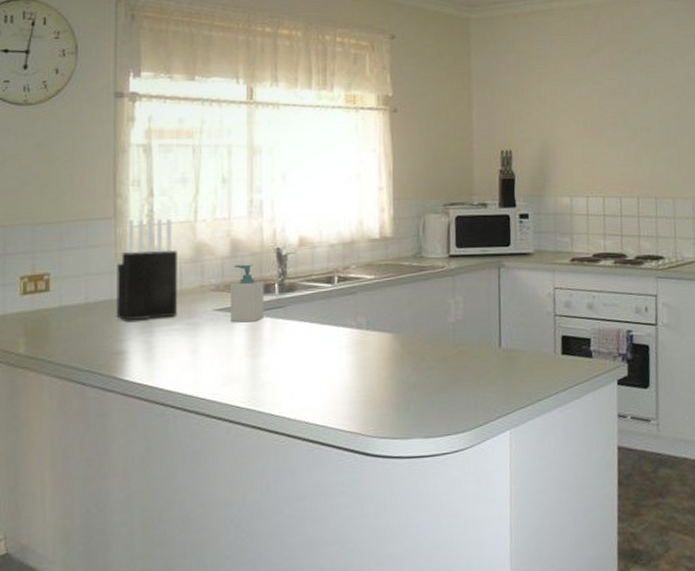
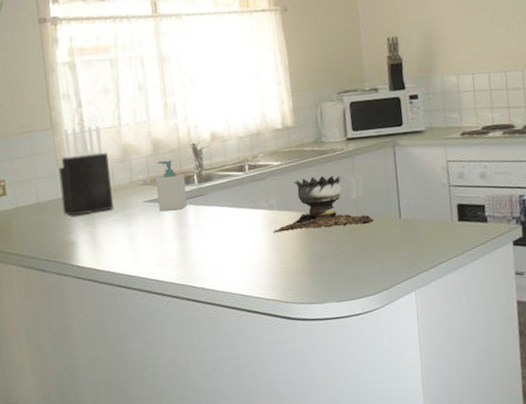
brazier: none [358,294,472,355] -> present [273,176,375,233]

